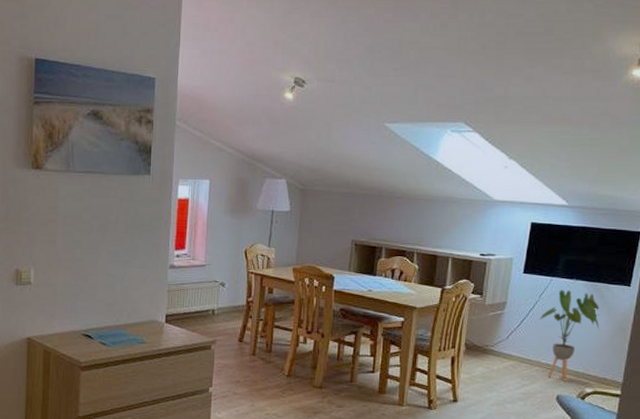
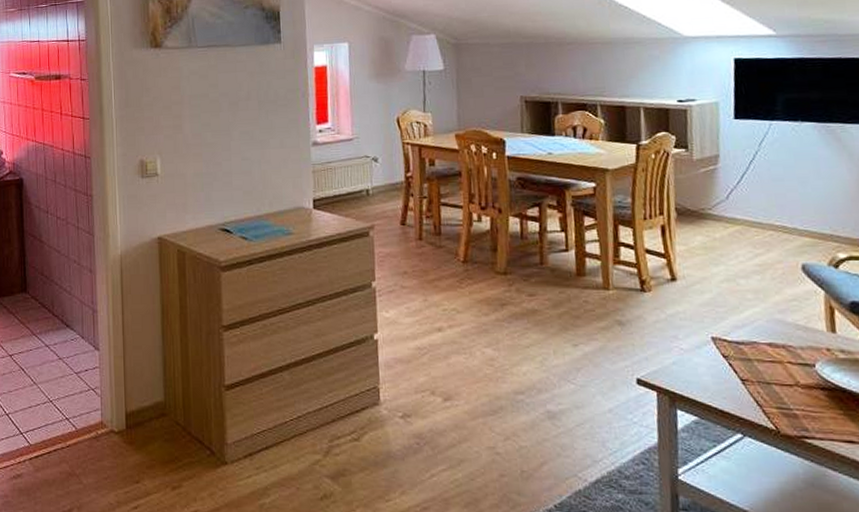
house plant: present [539,290,600,382] -> none [763,134,843,247]

